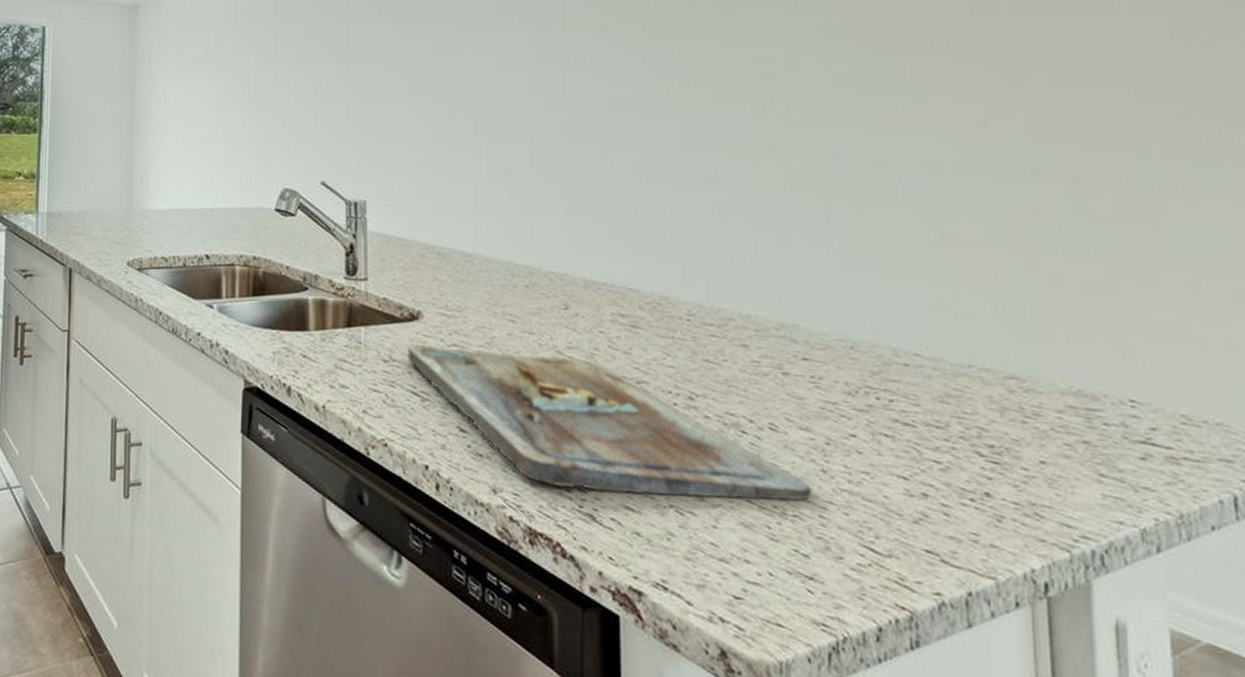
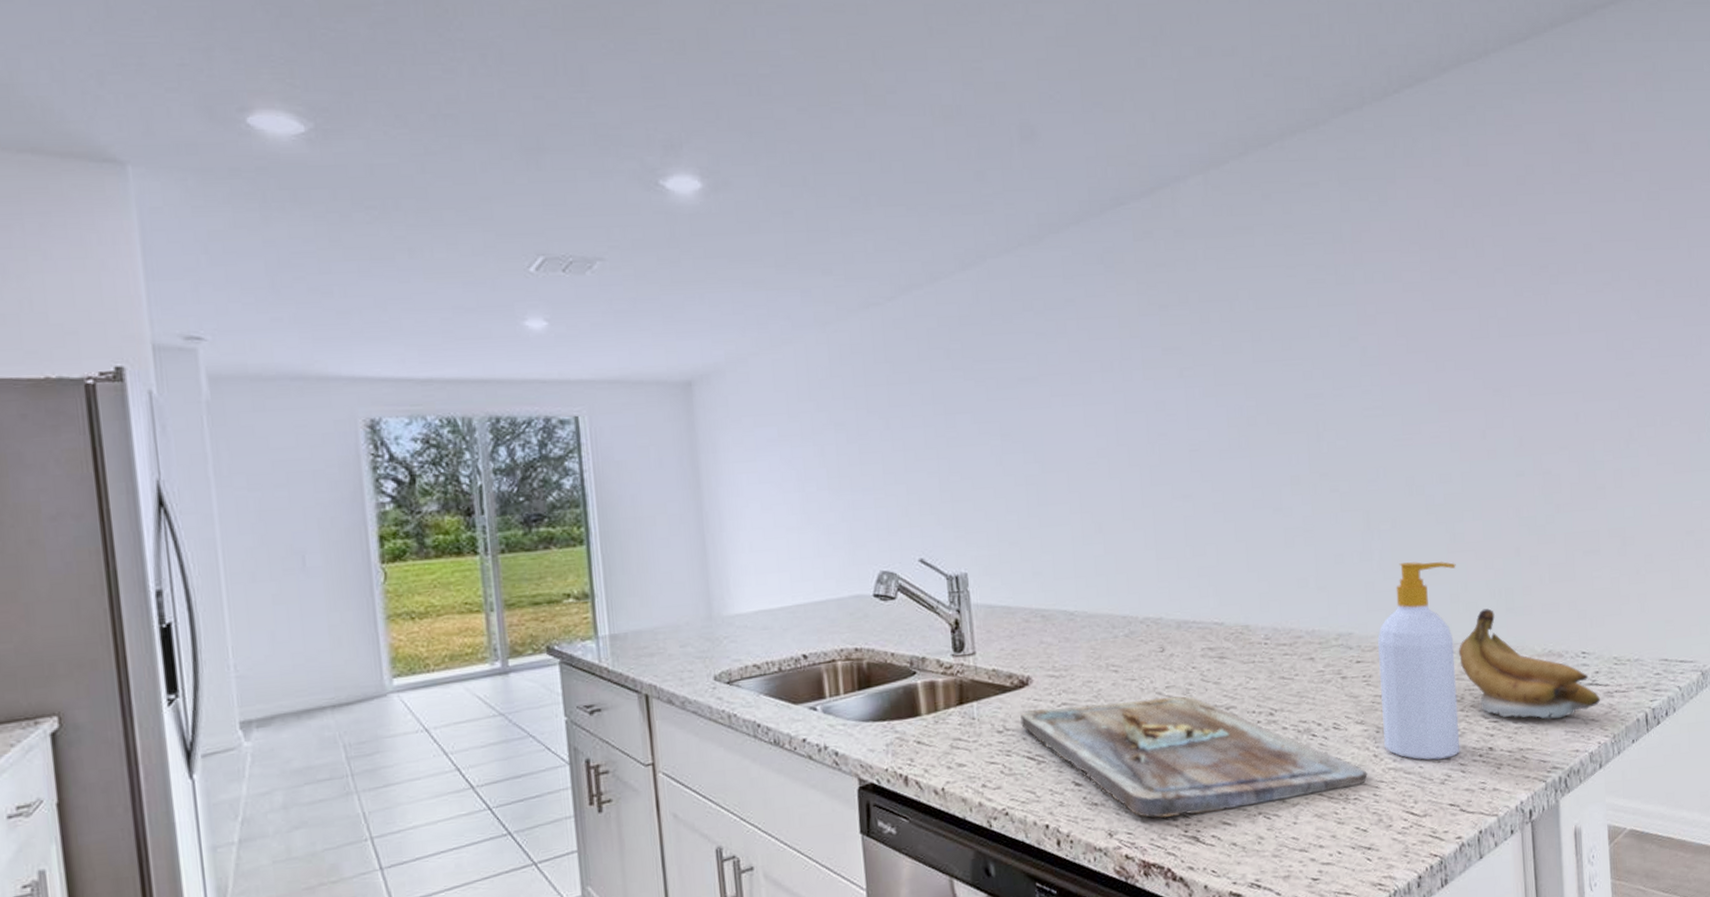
soap bottle: none [832,256,943,494] -> present [1378,561,1461,760]
banana: none [942,325,1160,479] -> present [1458,608,1601,720]

